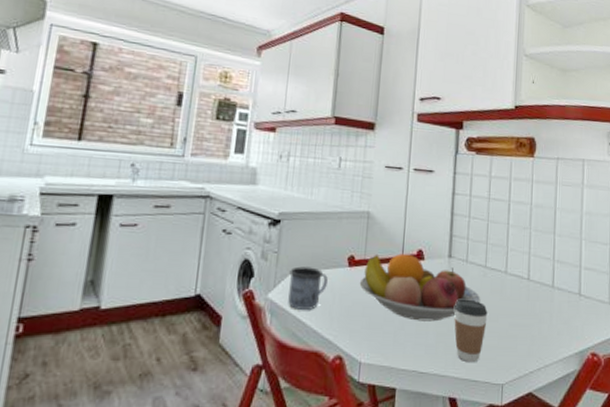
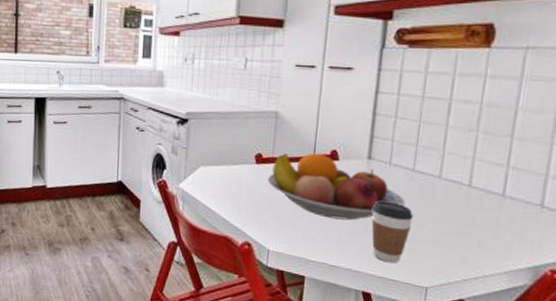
mug: present [288,266,328,310] -> none [198,161,235,200]

